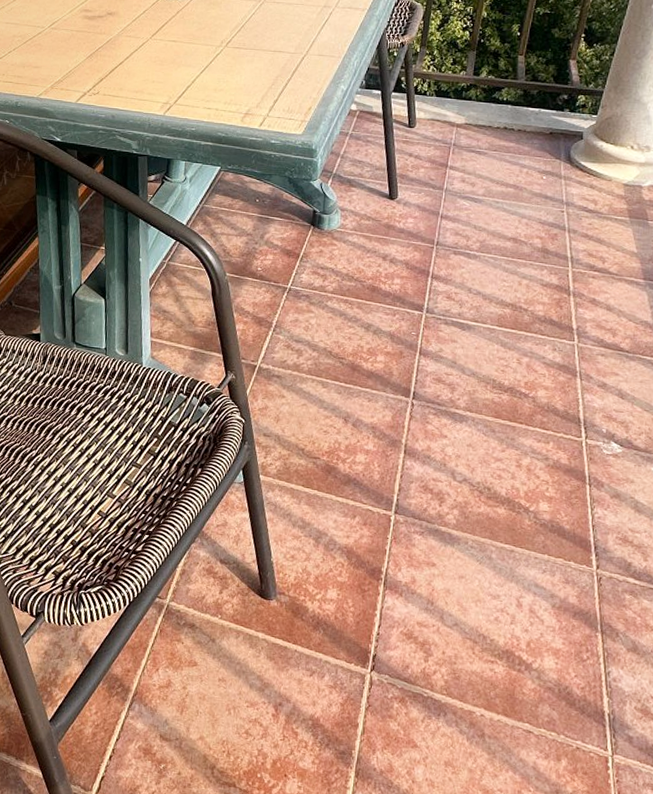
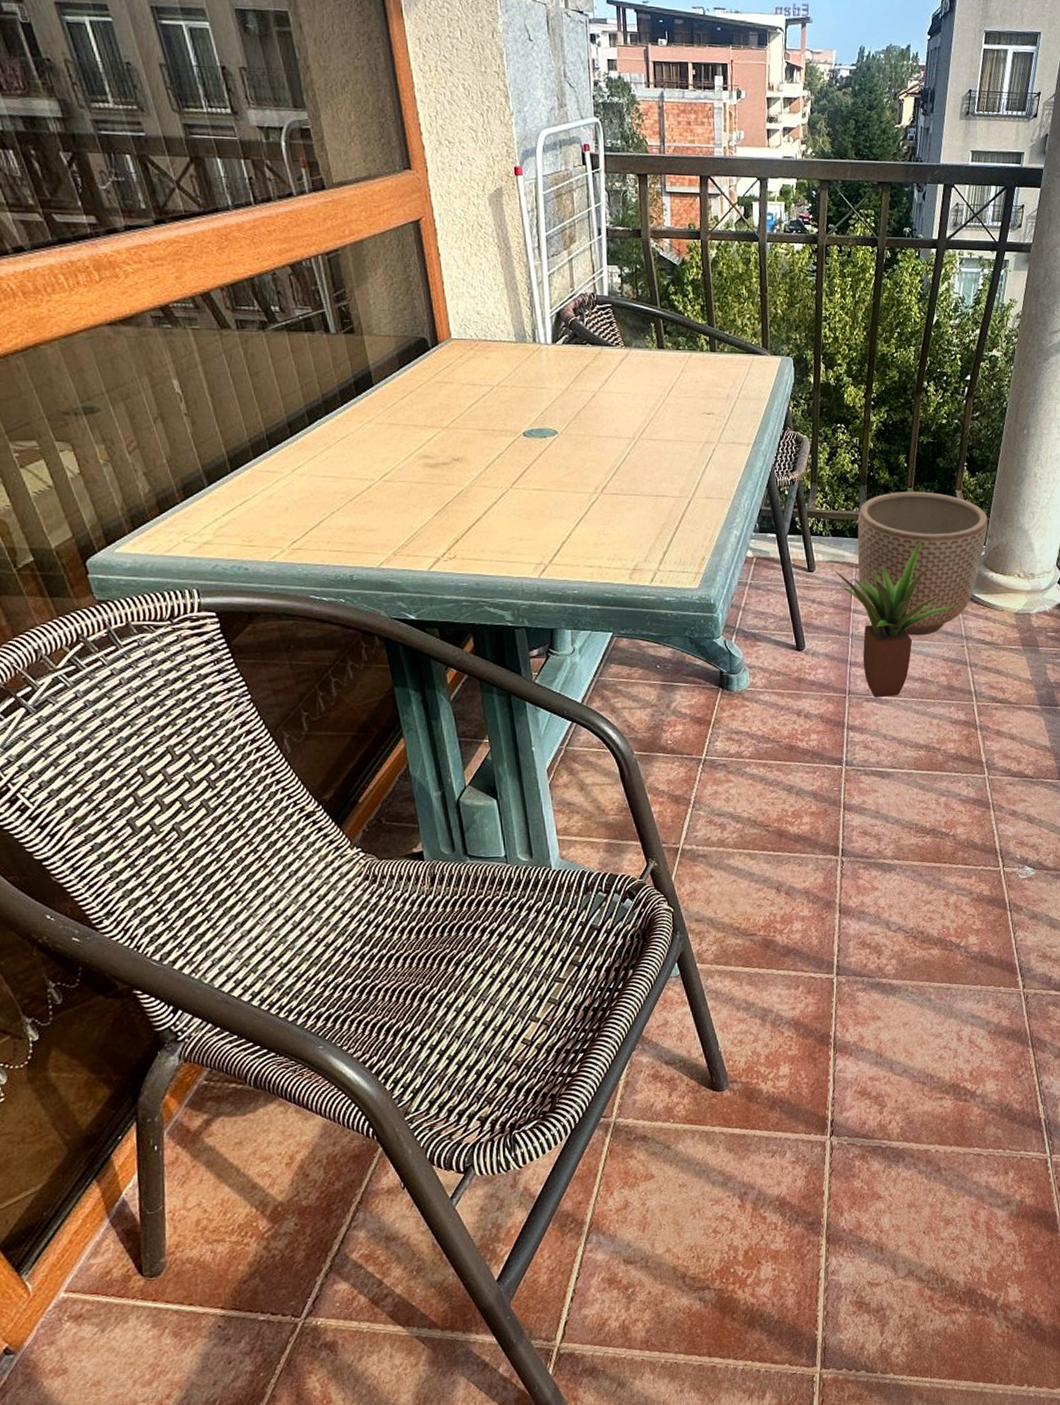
potted plant: none [436,106,562,253] -> present [835,540,959,697]
planter: none [458,58,603,197] -> present [857,491,988,636]

